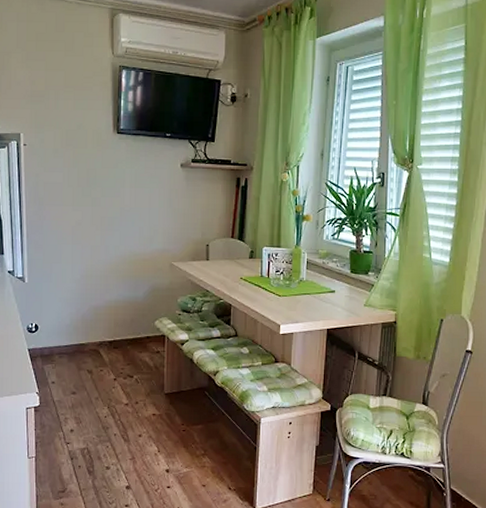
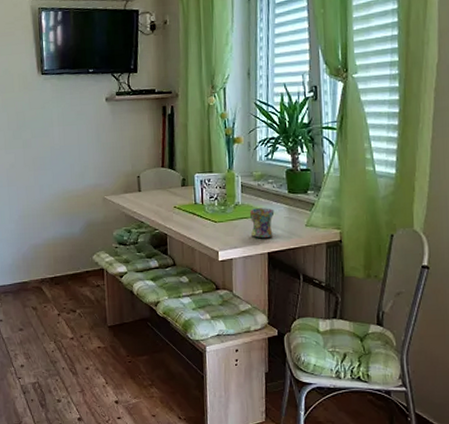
mug: none [312,285,336,315] -> present [249,208,275,239]

